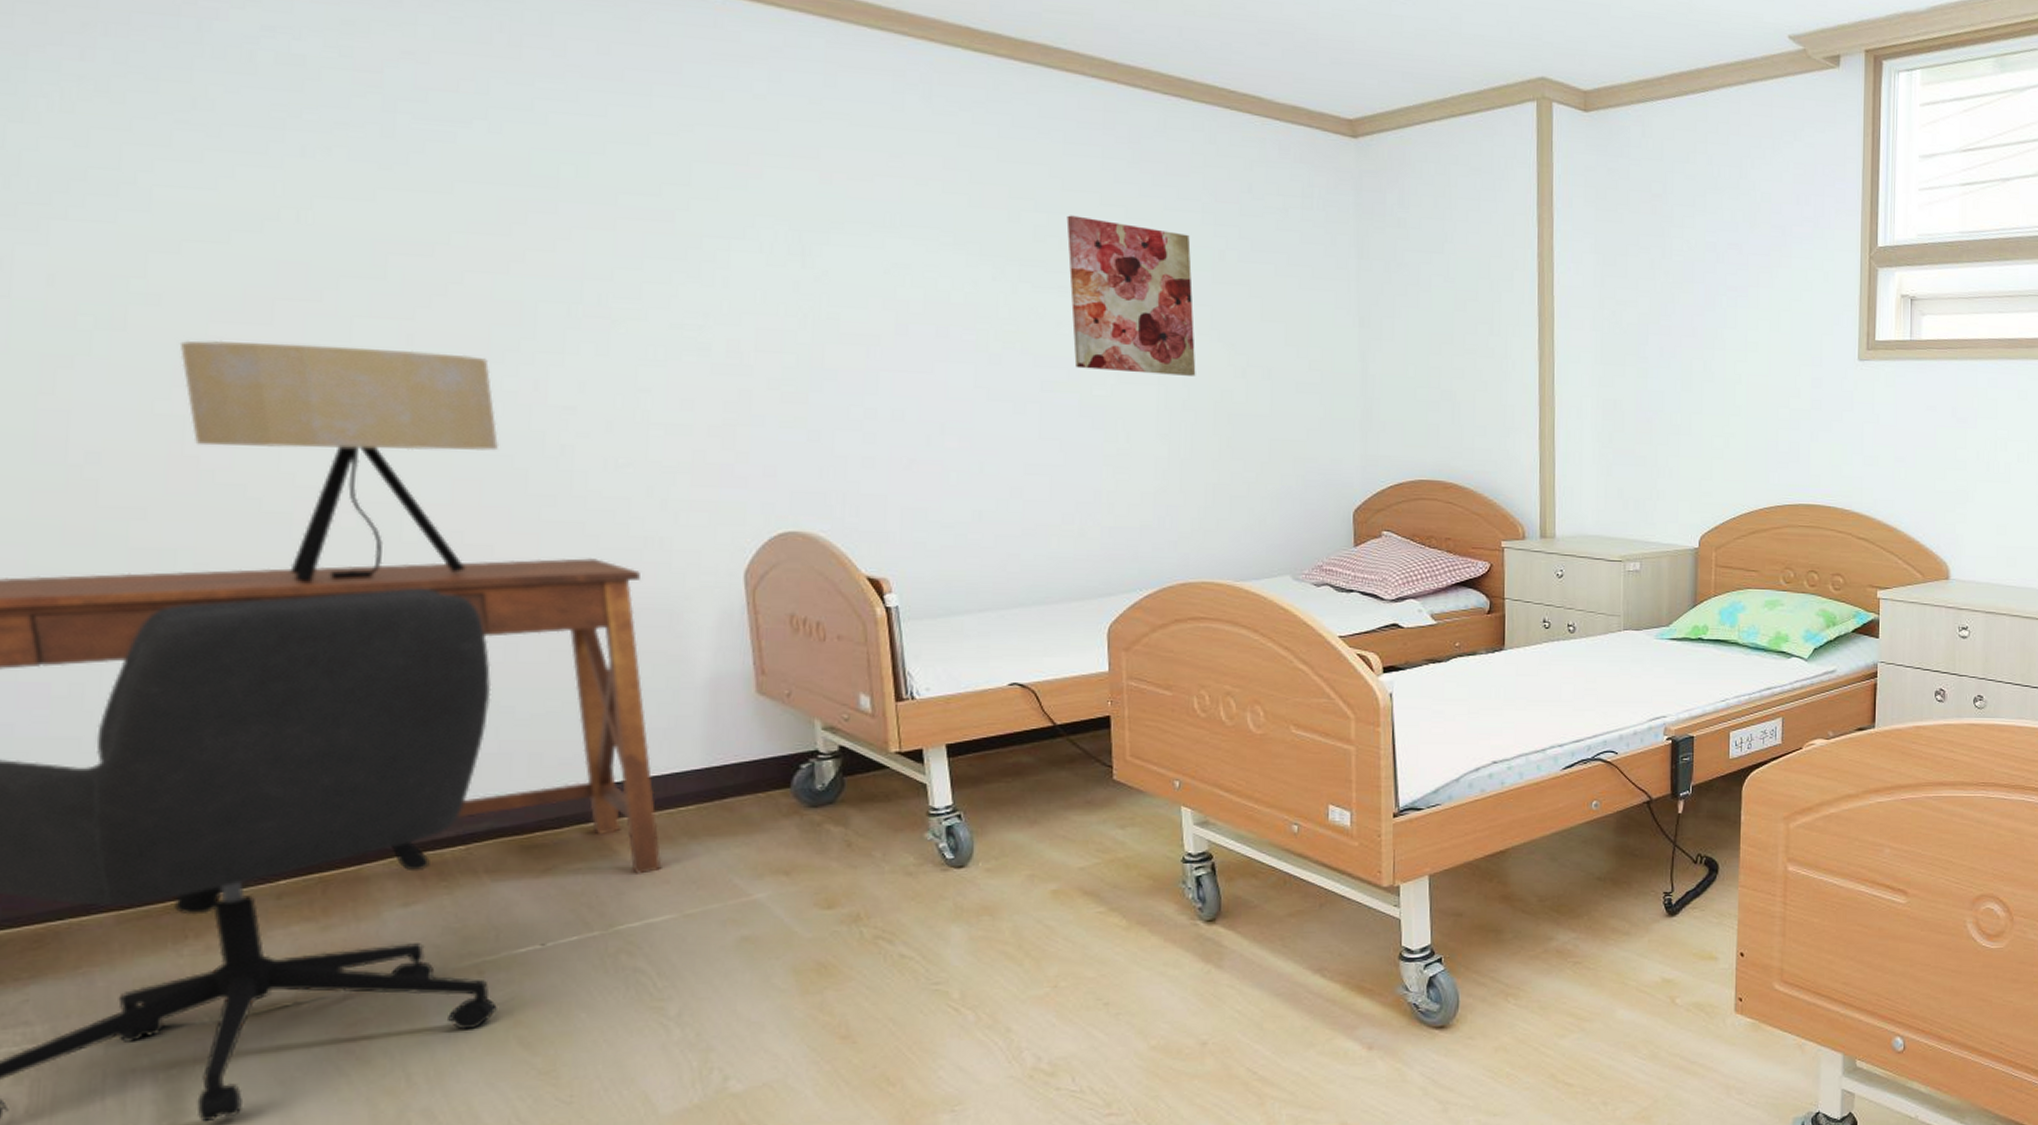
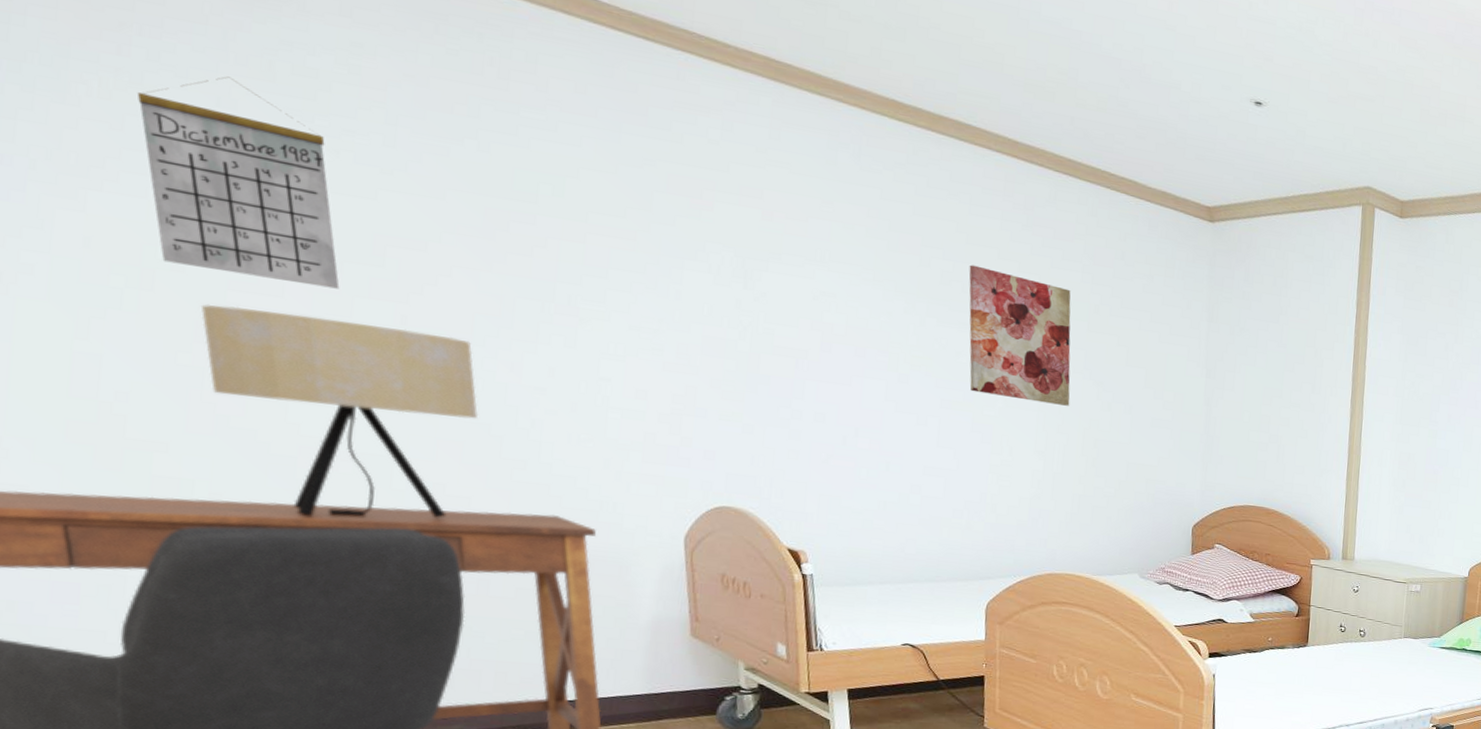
calendar: none [103,73,336,310] -> present [136,76,340,289]

